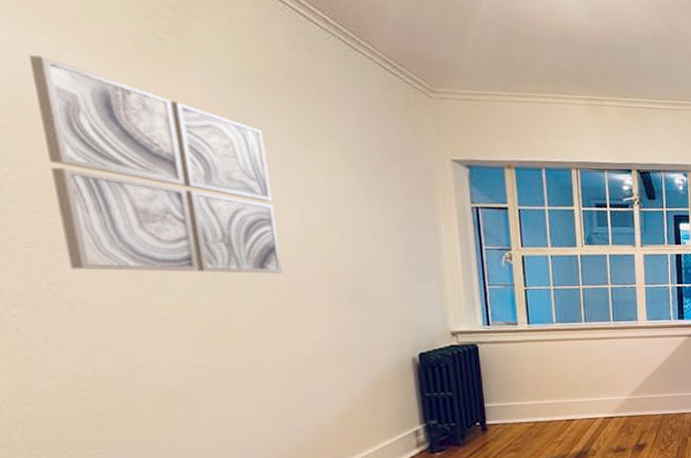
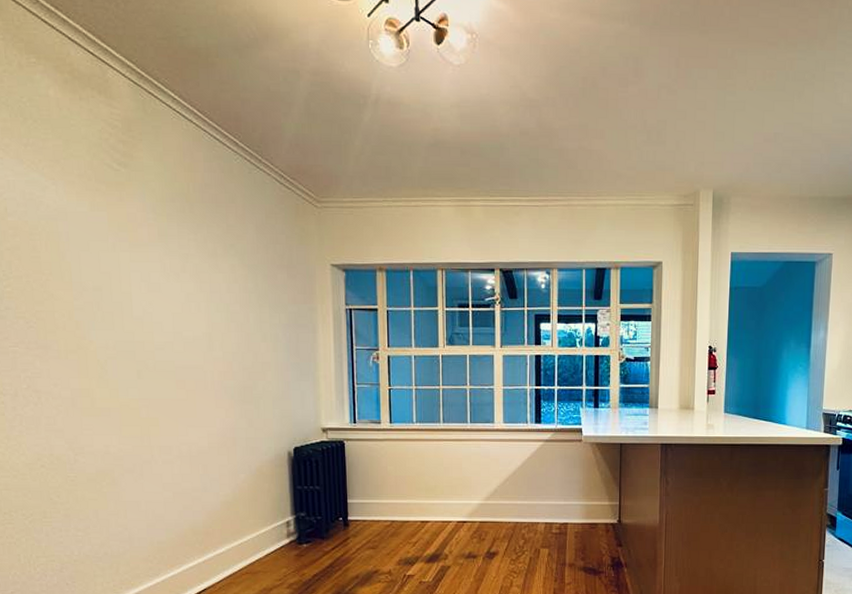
wall art: present [28,55,283,274] -> none [26,190,190,370]

